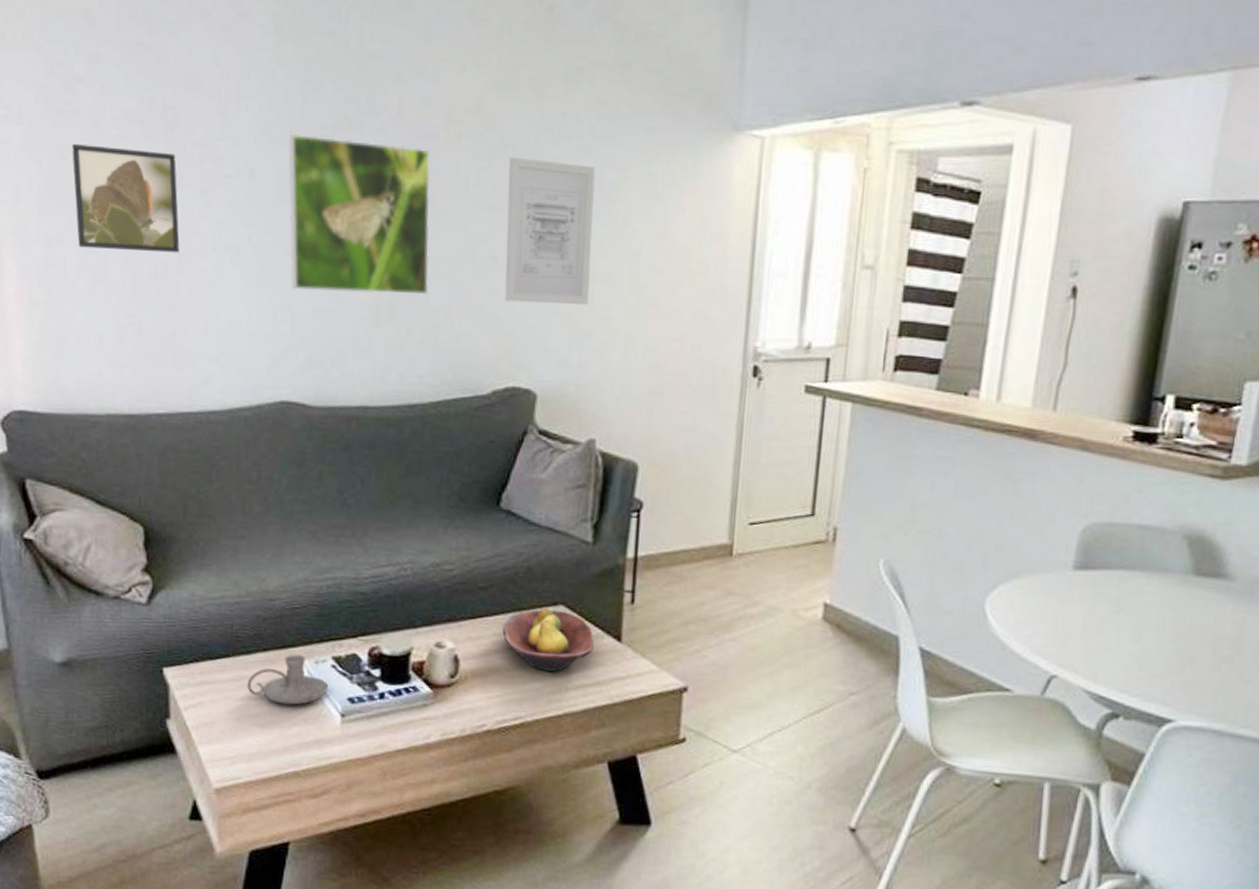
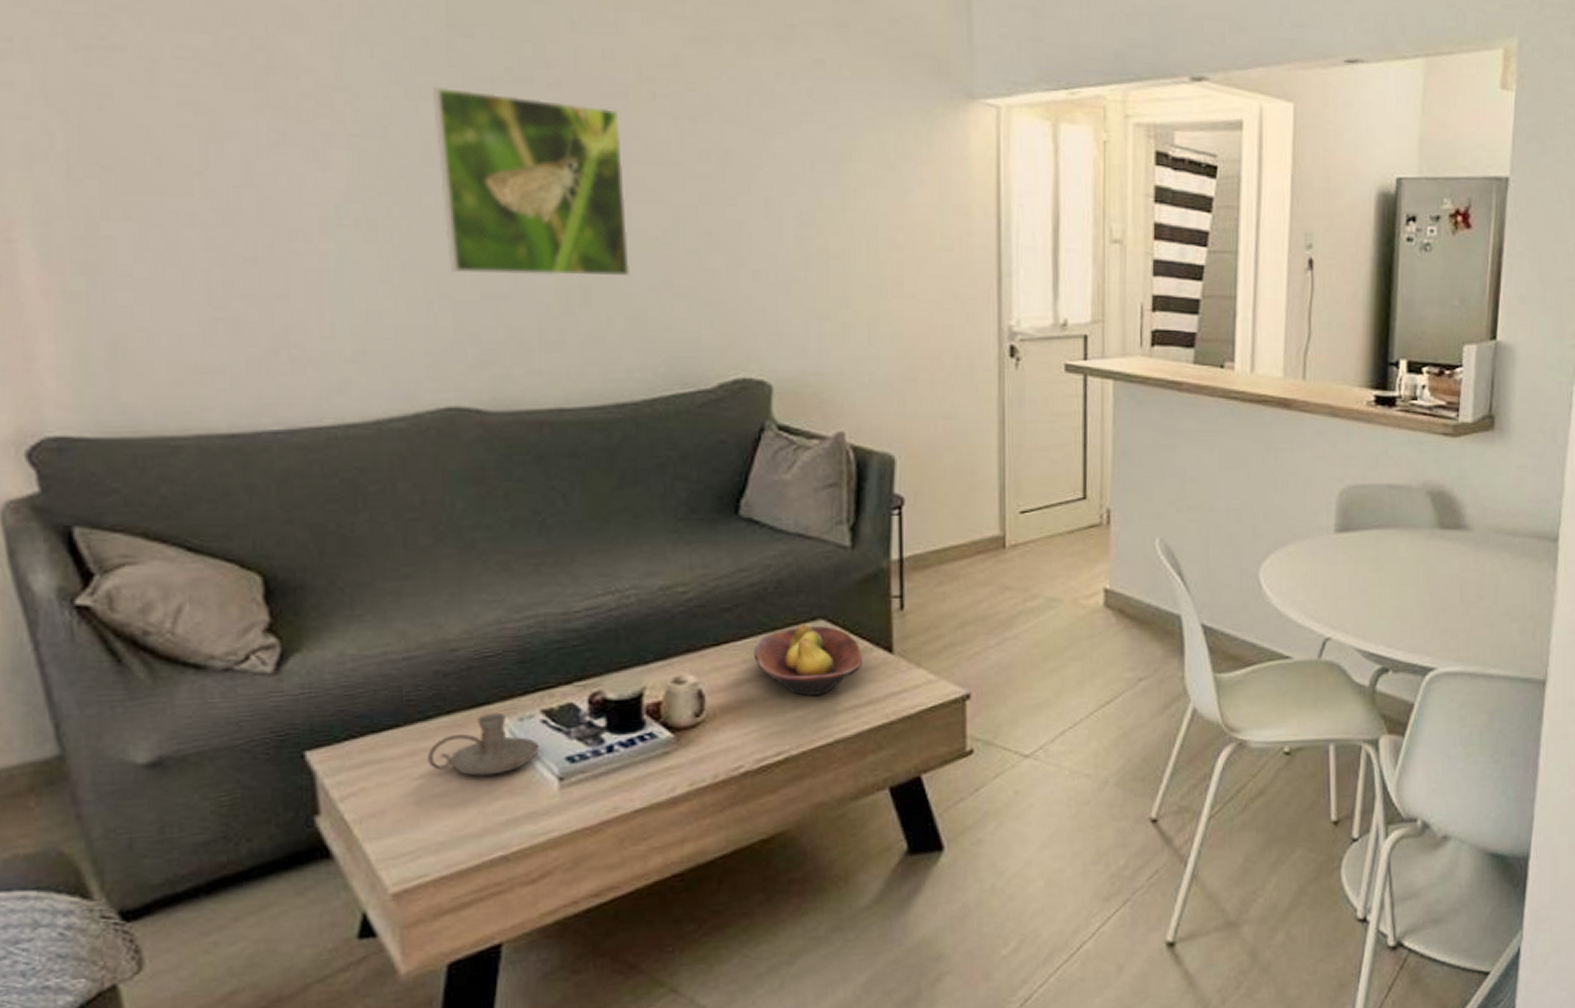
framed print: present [72,143,180,253] -> none [115,89,288,230]
wall art: present [504,156,596,305] -> none [717,120,823,285]

